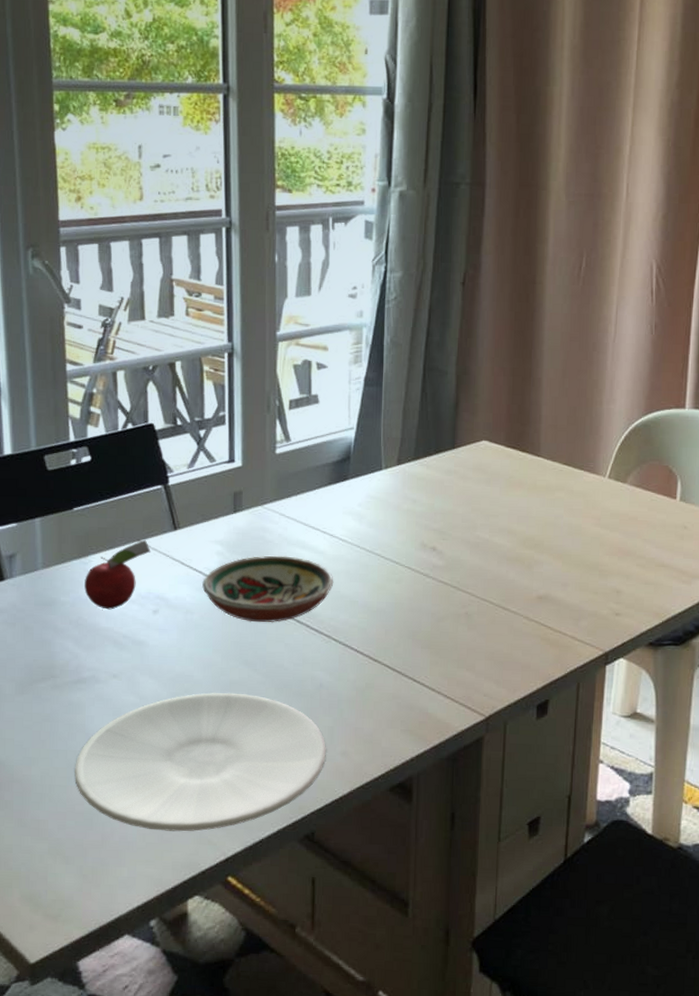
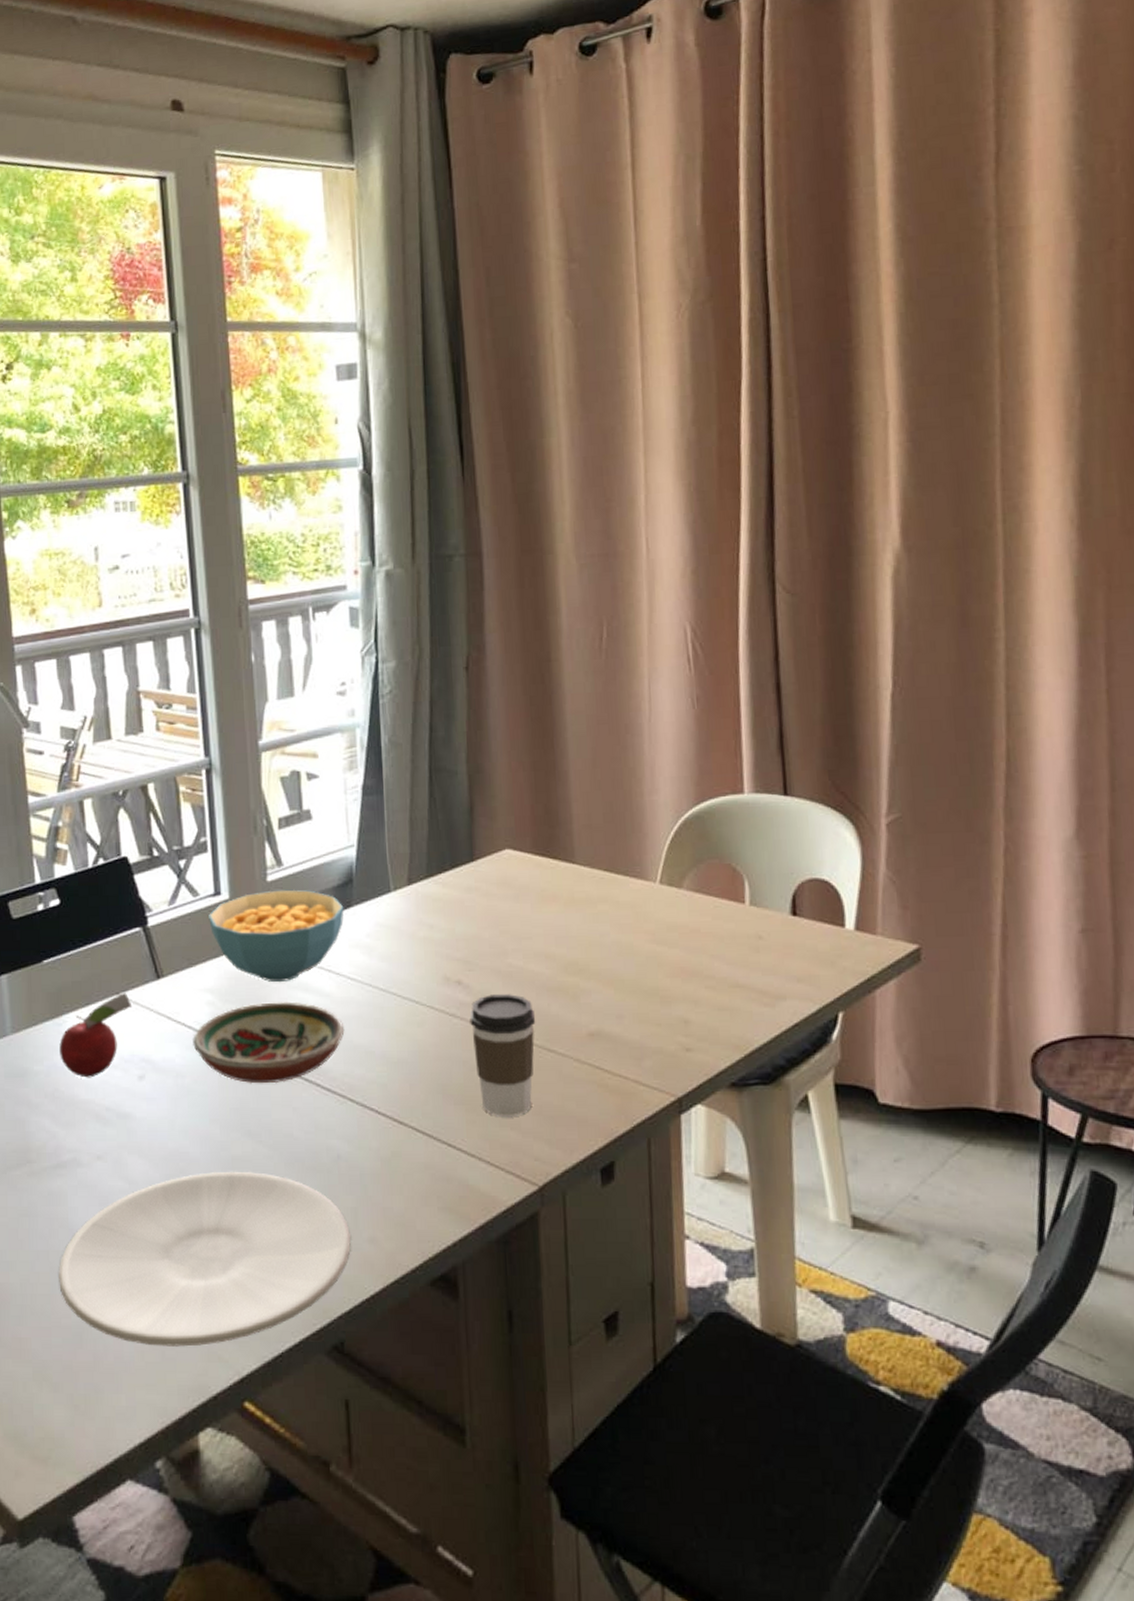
cereal bowl: none [223,461,341,540] -> present [209,889,344,983]
coffee cup: none [440,560,495,660] -> present [469,994,536,1116]

